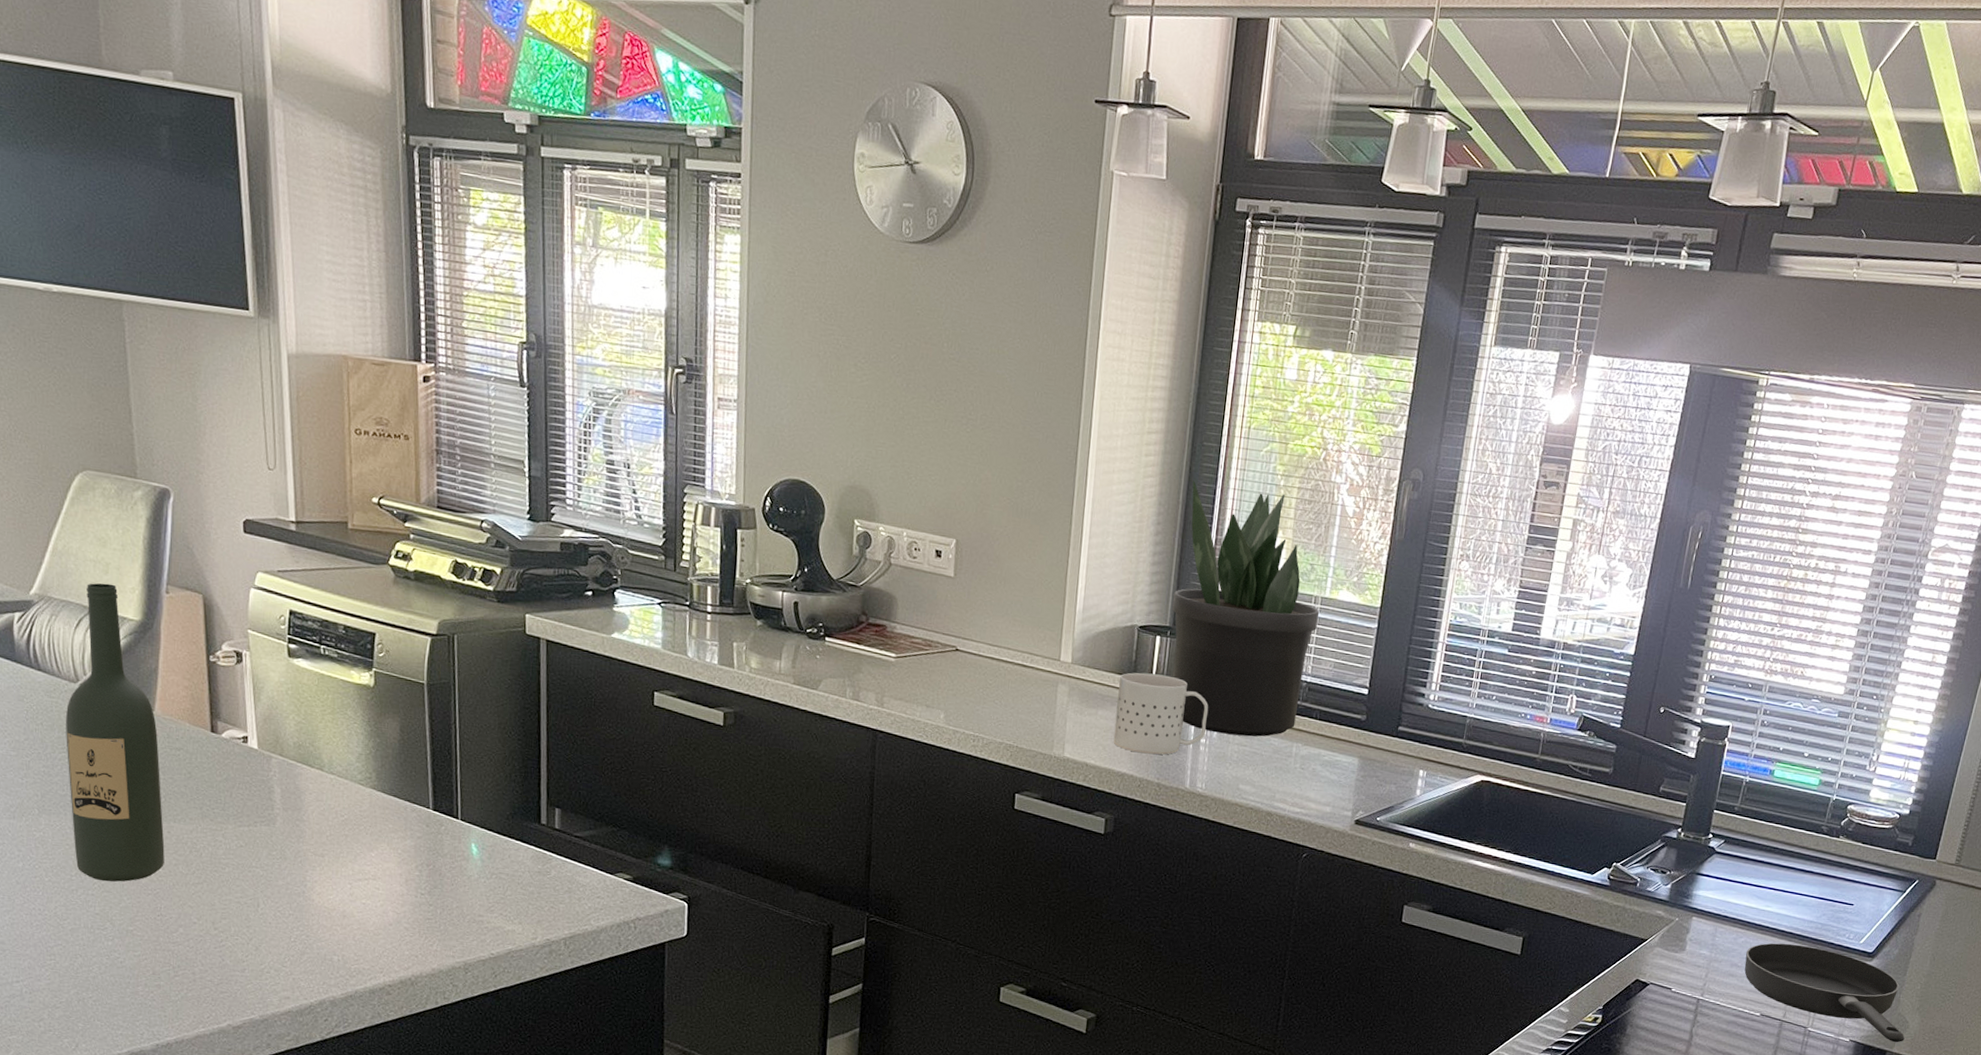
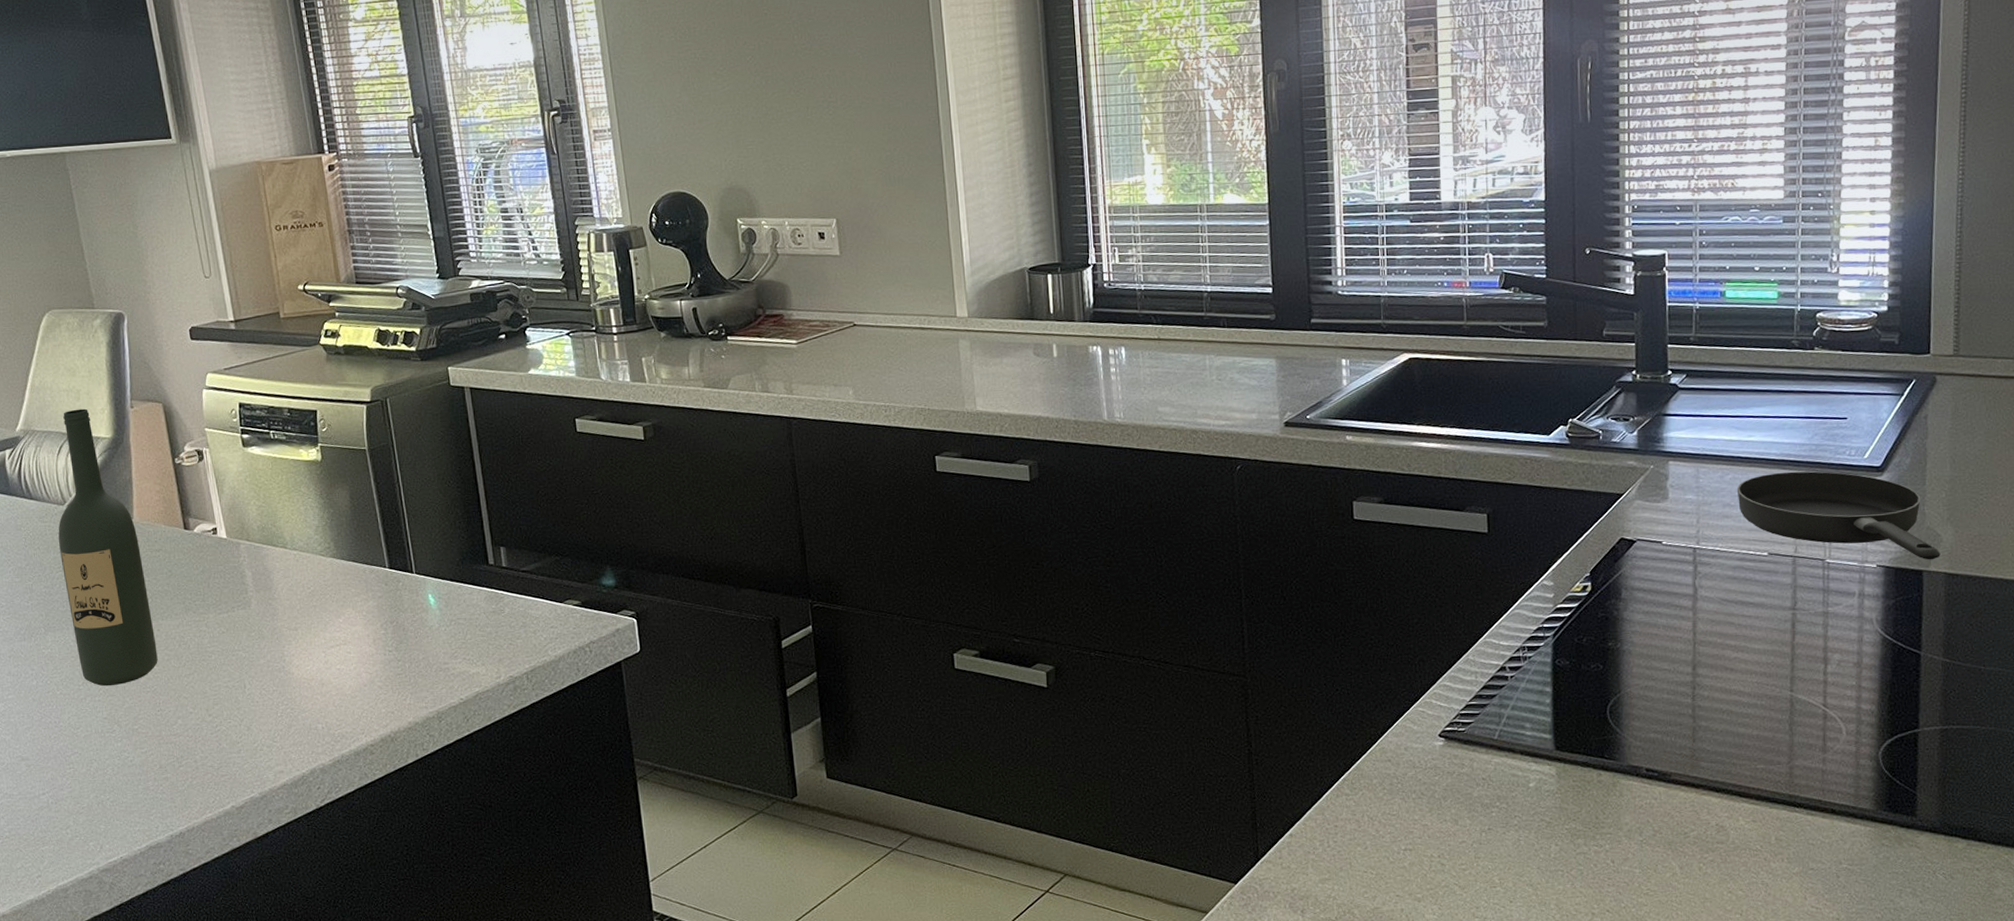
mug: present [1113,672,1209,755] -> none [1019,311,1115,394]
planter: present [1172,481,1320,737] -> none [1056,111,1208,360]

